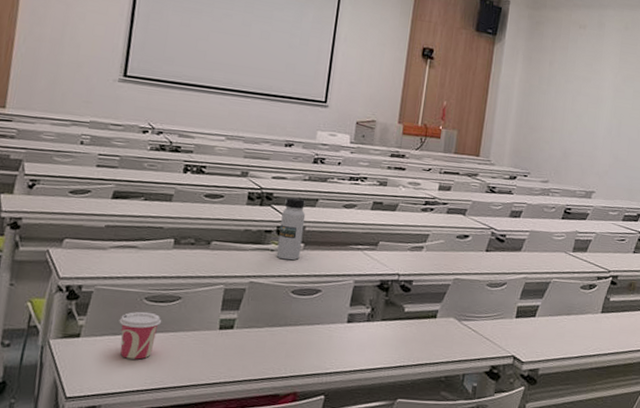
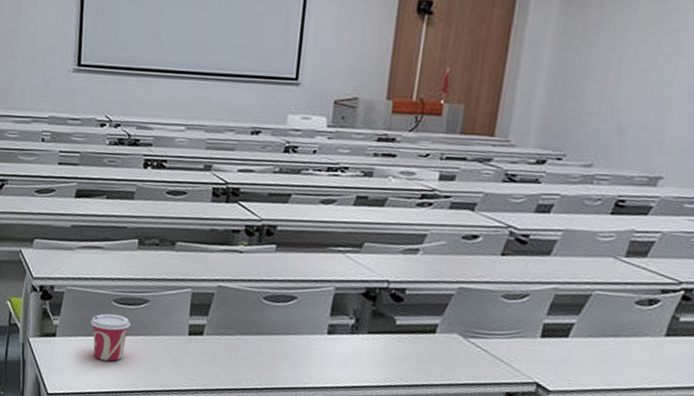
water bottle: present [276,197,306,261] -> none [245,192,277,264]

